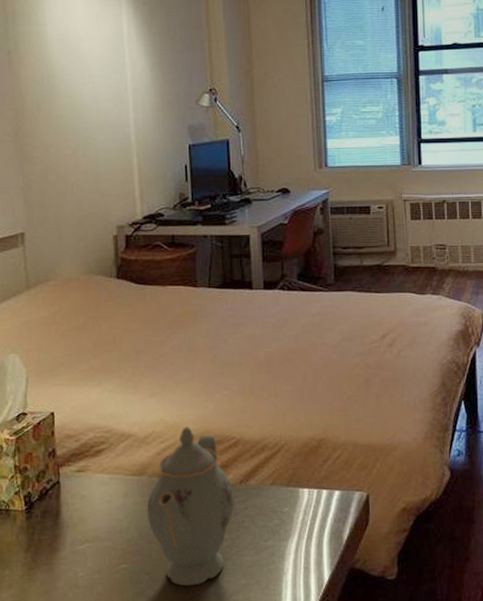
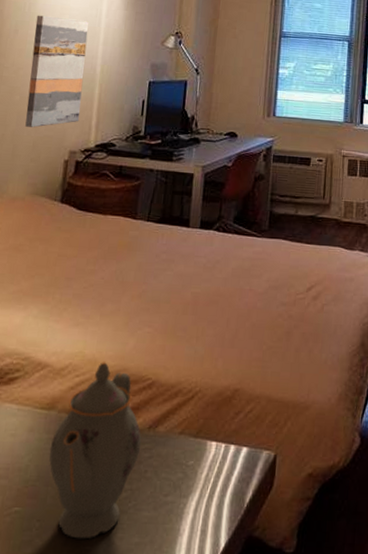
wall art: none [57,86,122,206] -> present [25,15,89,128]

